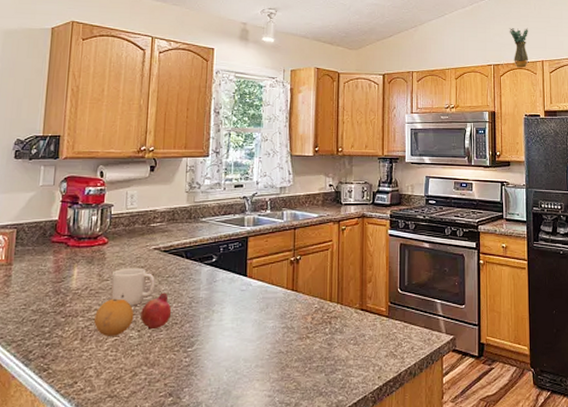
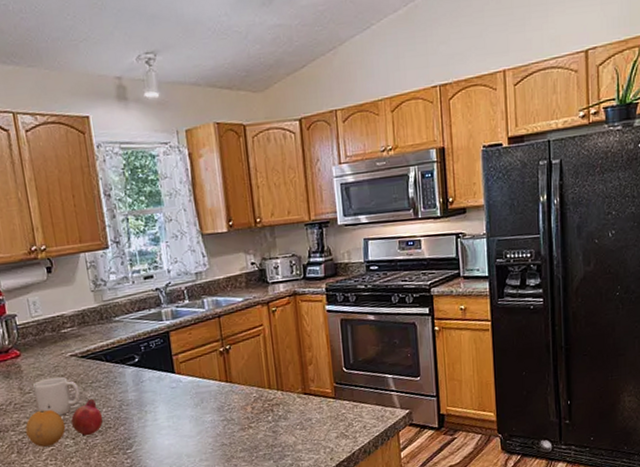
vase: present [509,28,529,68] -> none [457,26,486,85]

